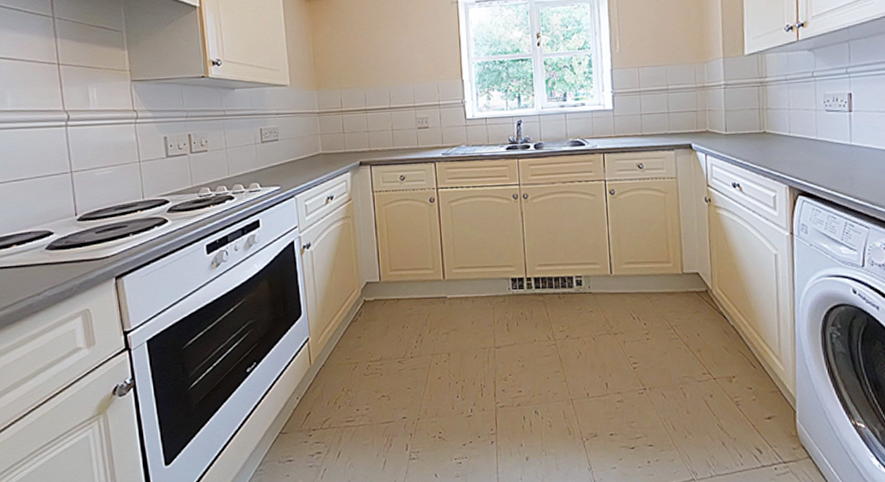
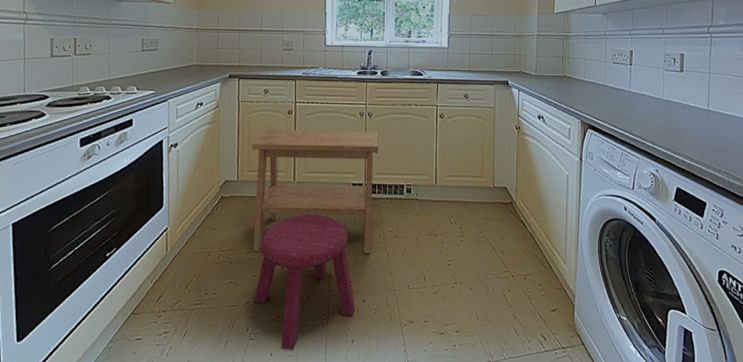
side table: none [392,215,539,362] -> present [251,129,379,254]
stool: none [411,315,528,470] -> present [254,214,356,350]

